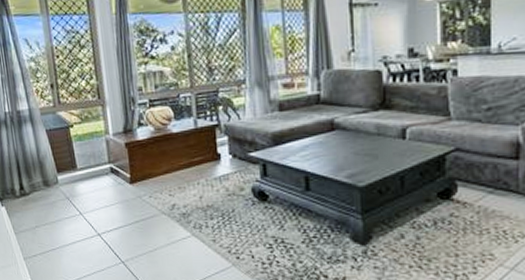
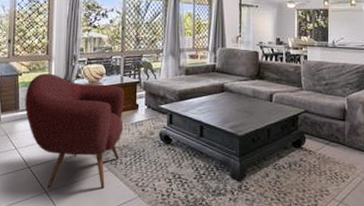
armchair: none [81,122,205,257] -> present [25,73,124,188]

